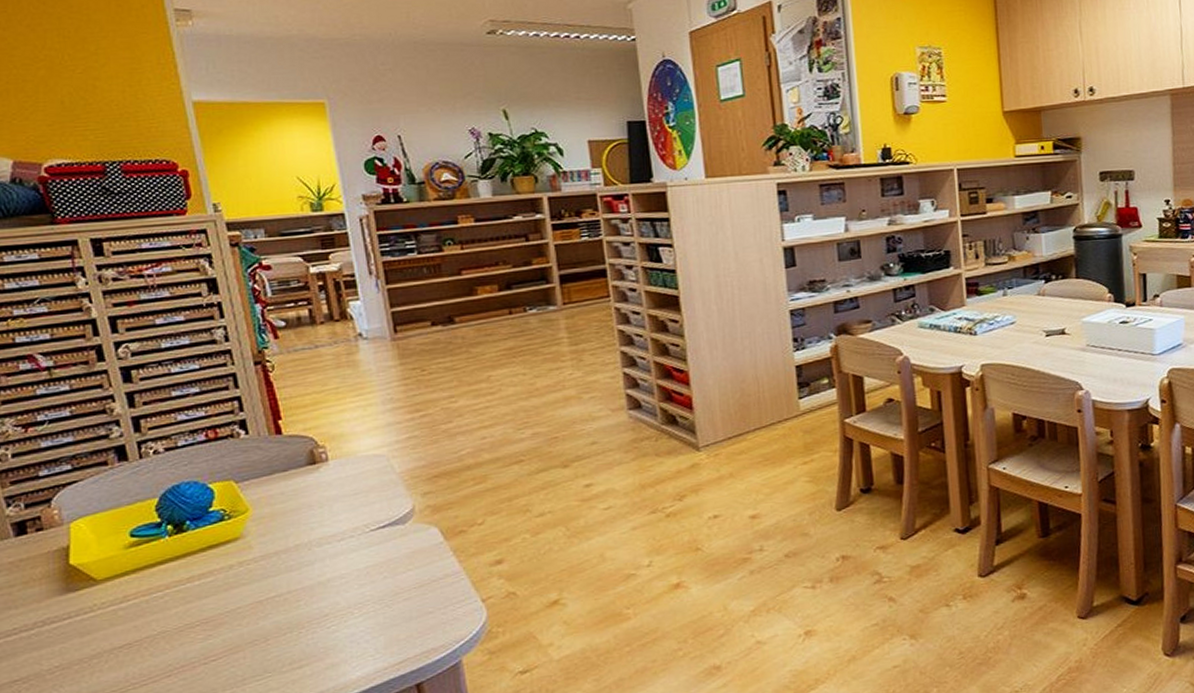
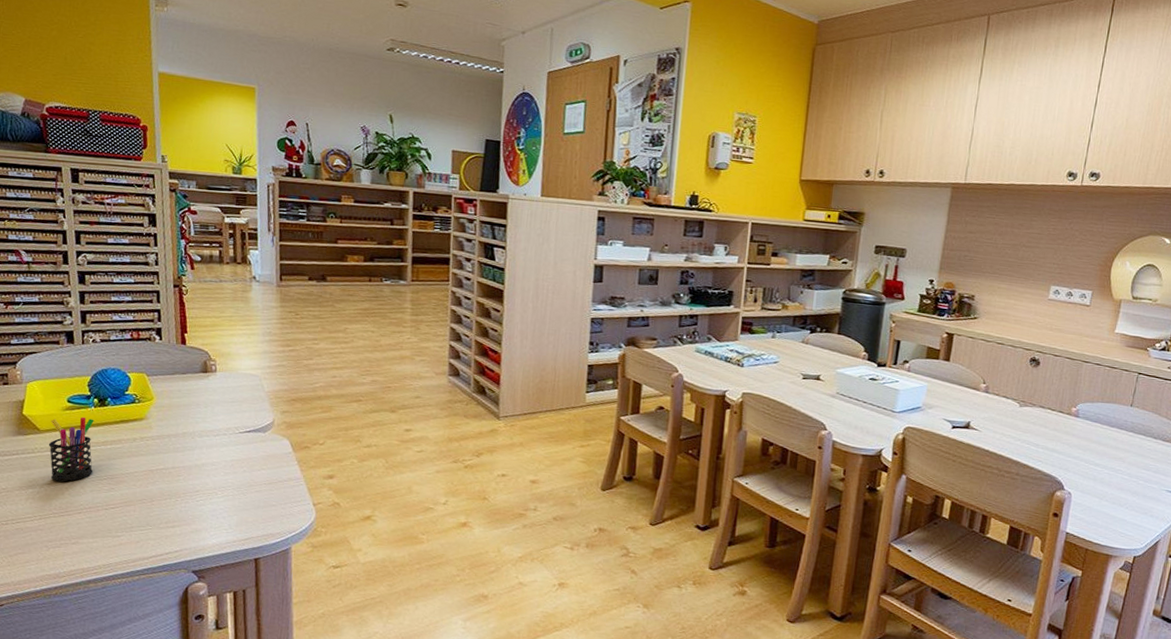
pen holder: none [110,551,180,642] -> present [48,417,94,482]

